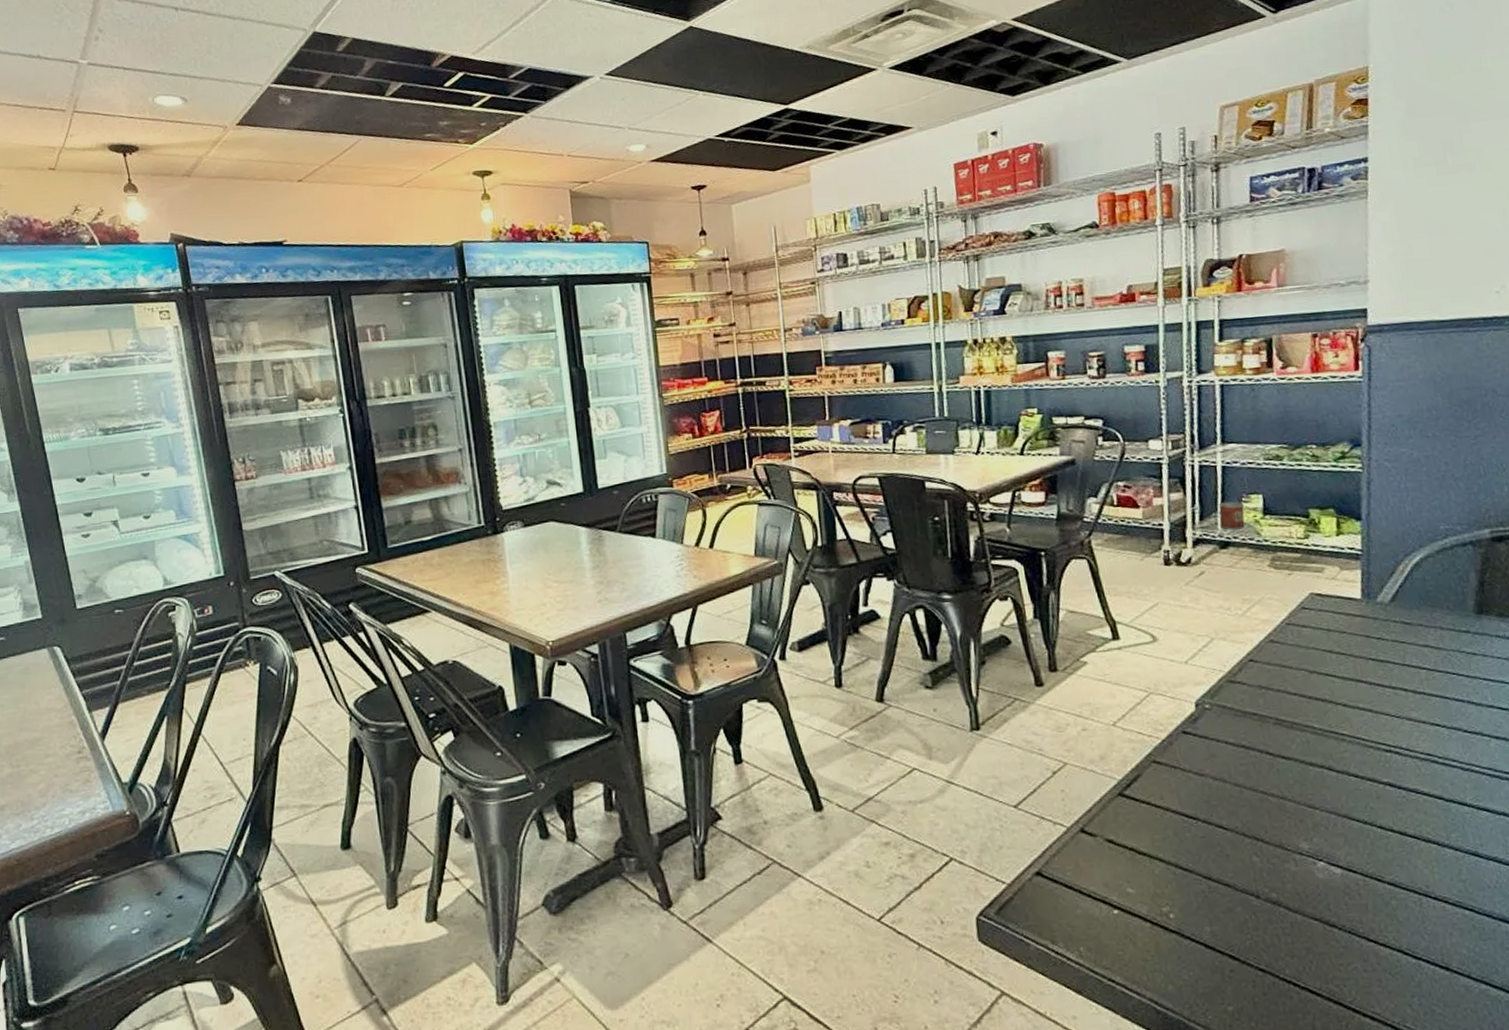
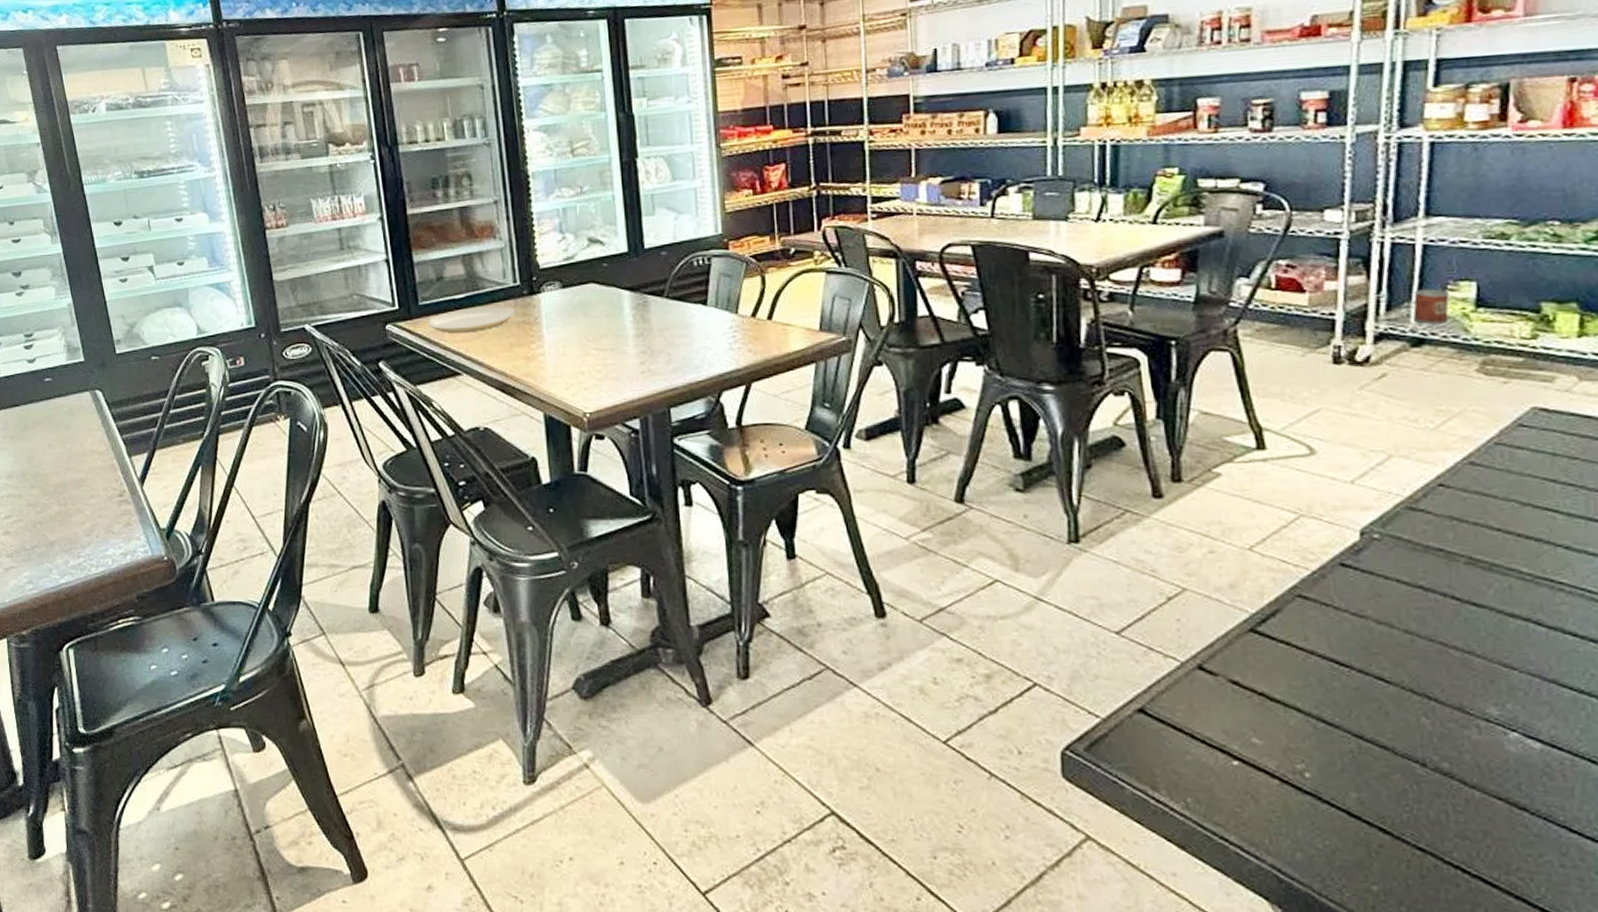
plate: none [396,546,481,574] -> present [427,305,515,334]

